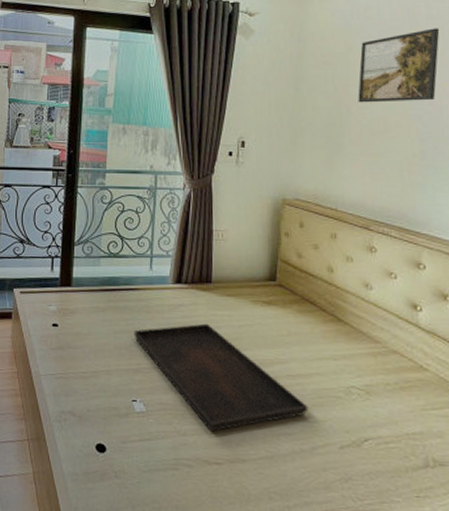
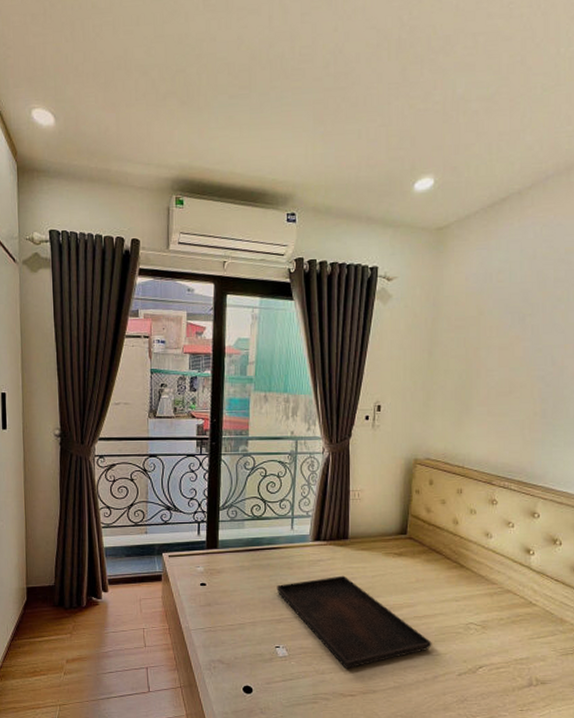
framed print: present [358,28,440,103] -> none [487,291,566,365]

